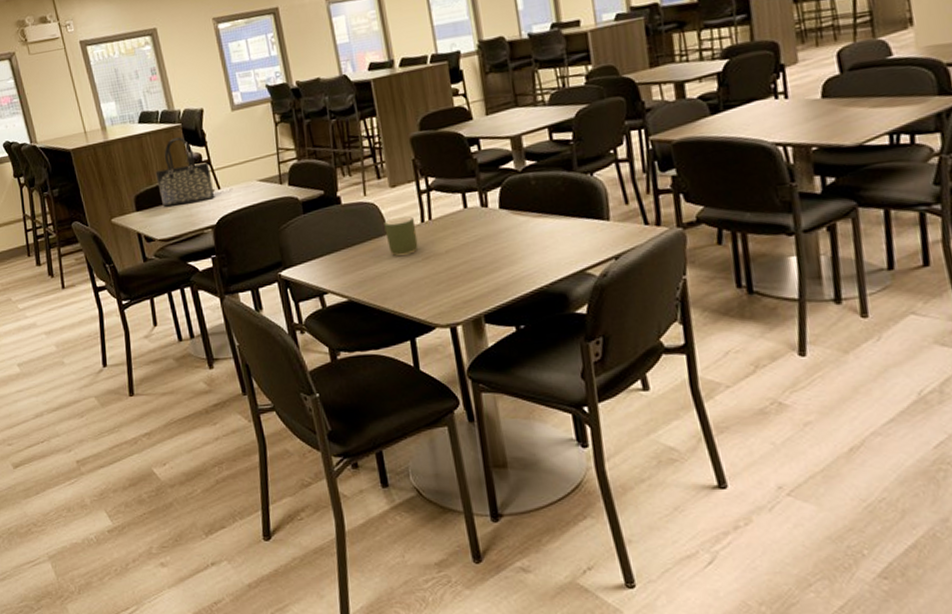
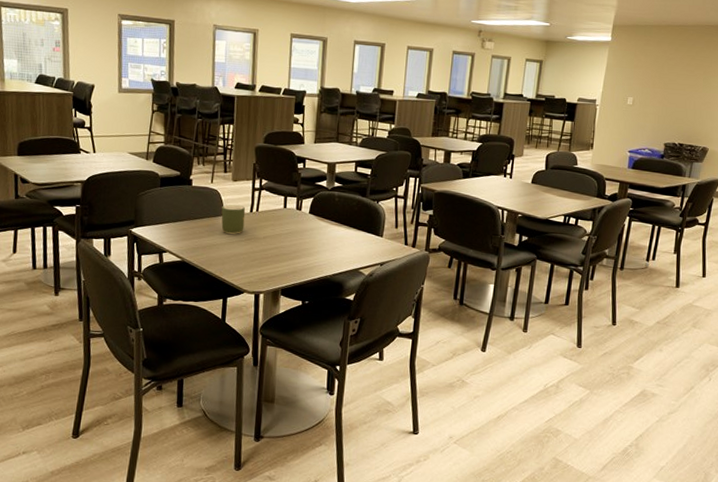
tote bag: present [155,137,215,208] -> none [41,103,90,161]

